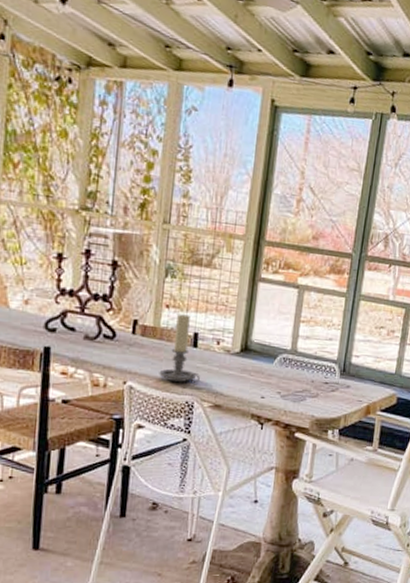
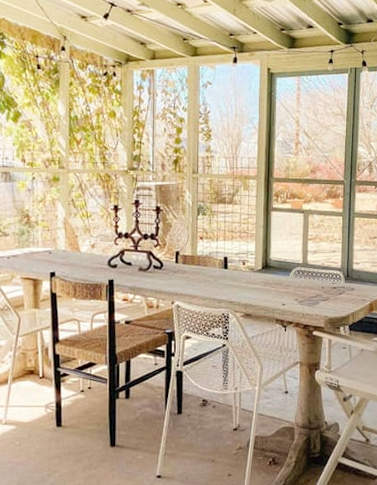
candle holder: present [159,314,200,383] -> none [199,243,232,299]

